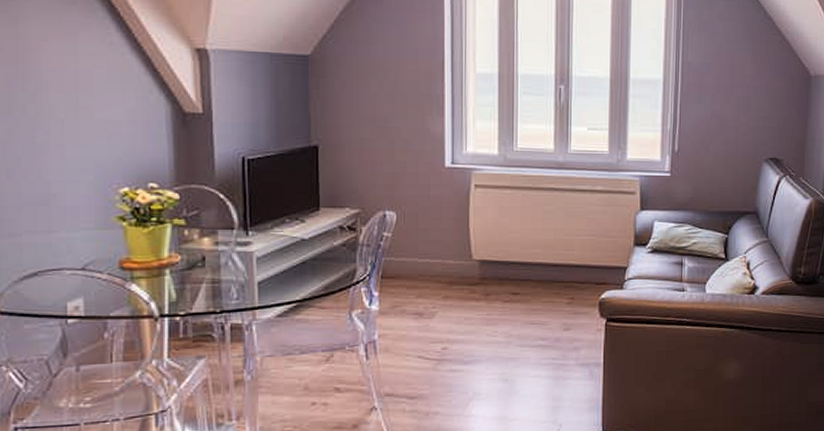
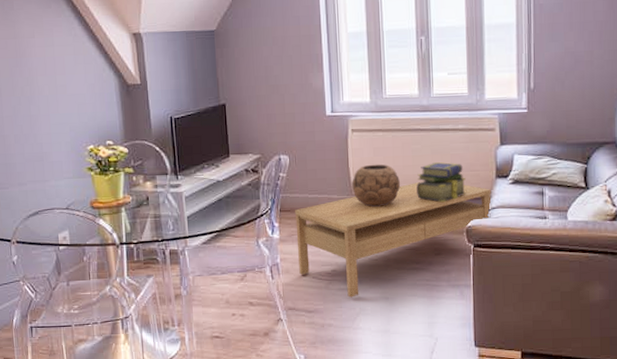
coffee table: none [400,247,628,380] -> present [295,181,491,298]
decorative bowl: none [472,226,529,275] -> present [352,164,401,207]
stack of books: none [546,227,601,272] -> present [417,162,466,203]

